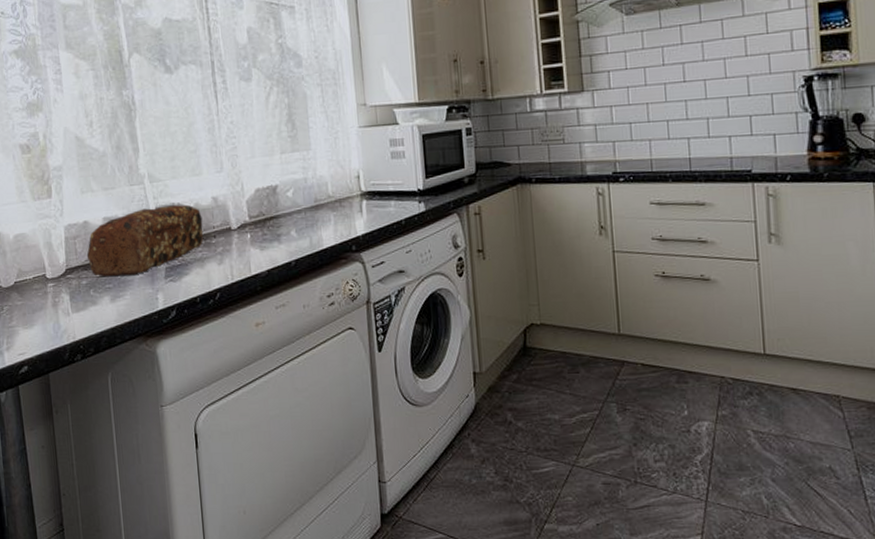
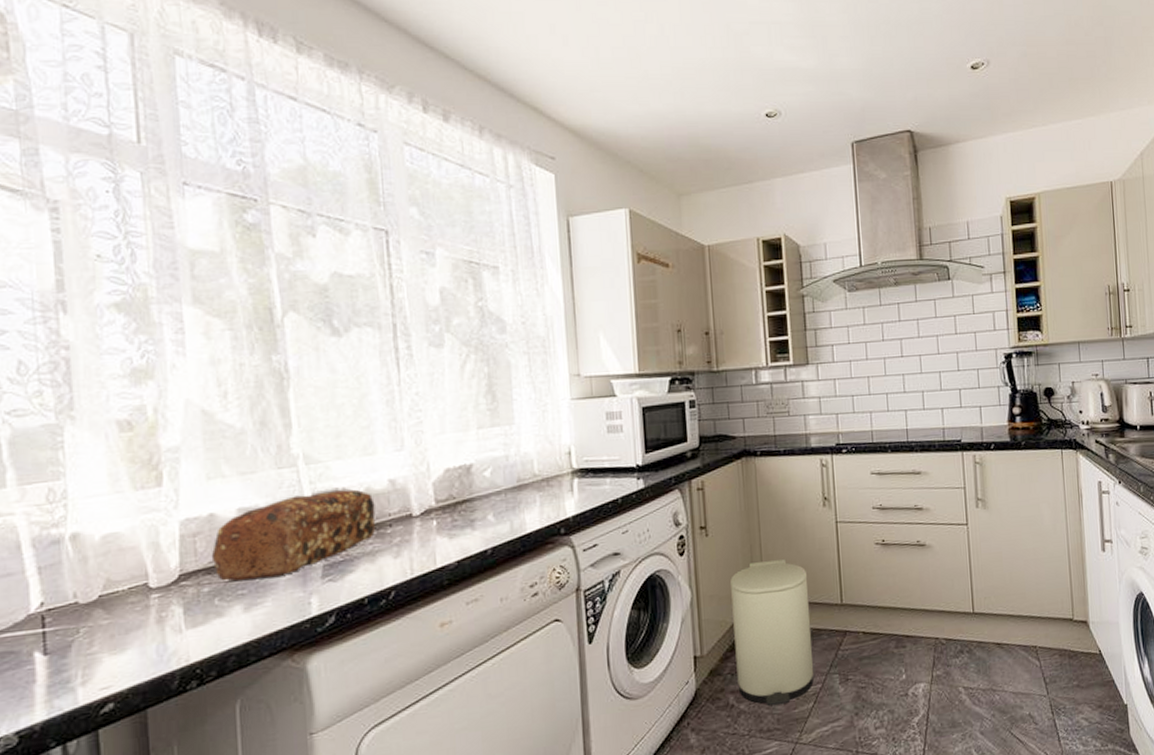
pedal bin: none [507,286,591,427] -> present [730,559,814,707]

